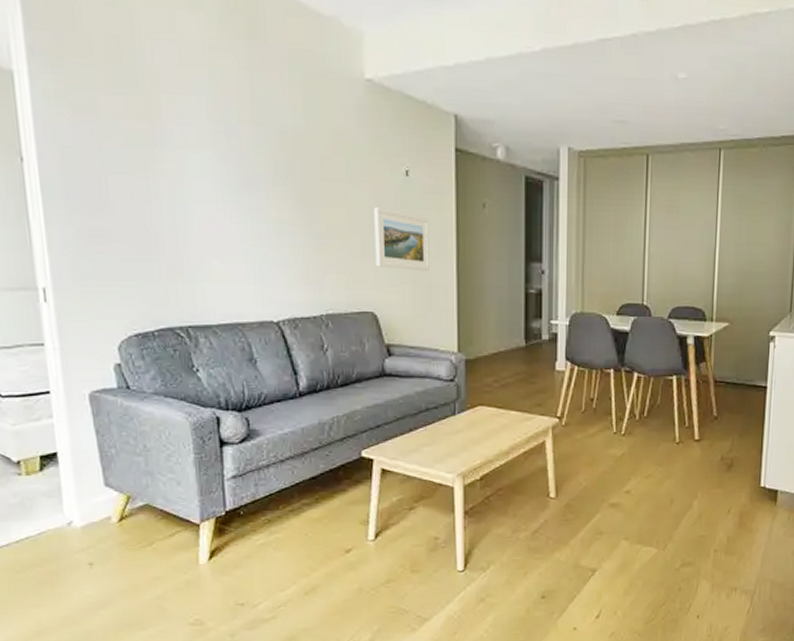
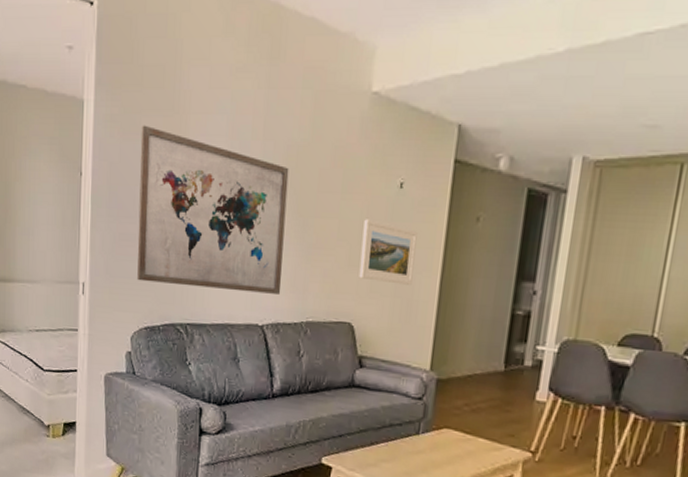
wall art: none [98,103,294,288] -> present [137,125,289,294]

